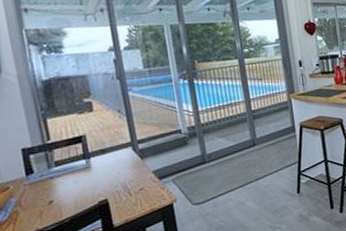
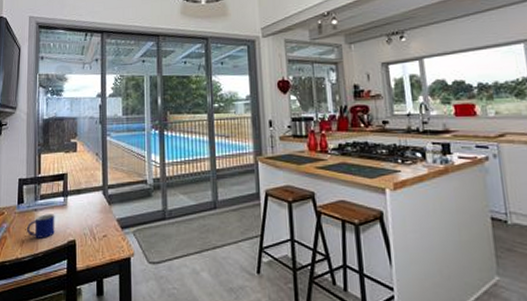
mug: none [43,178,81,206] -> present [26,214,55,238]

